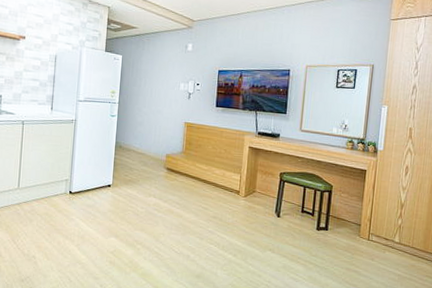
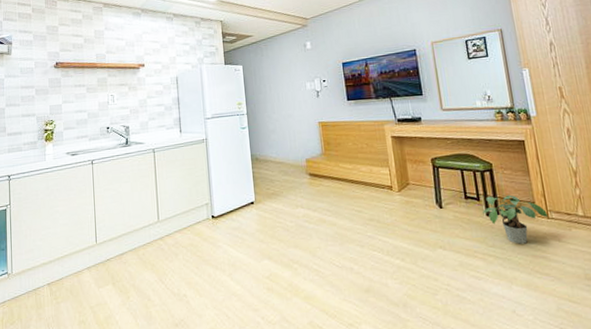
potted plant: none [314,213,370,258] -> present [483,195,549,244]

